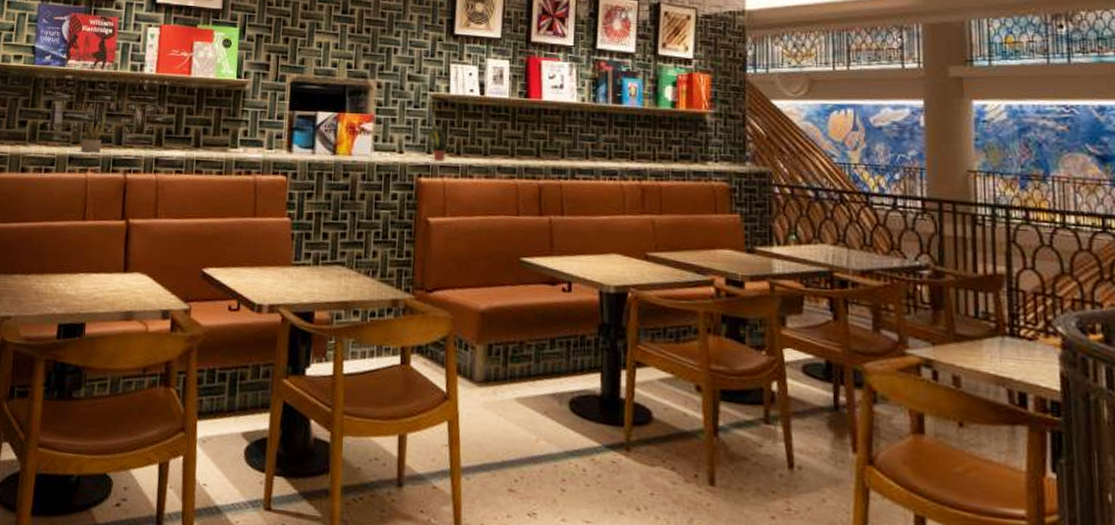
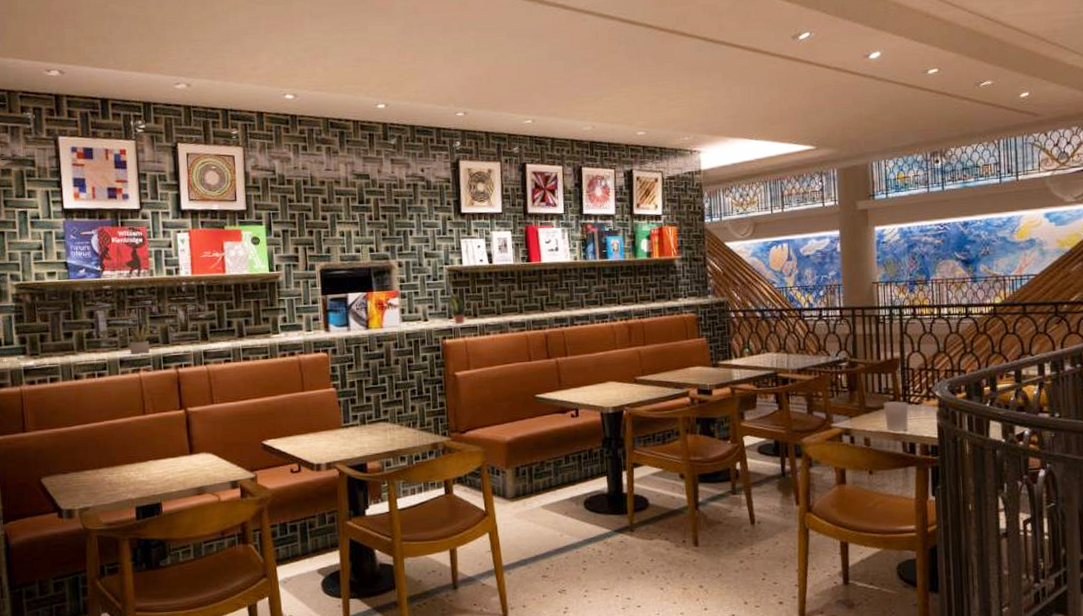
candle holder: none [980,331,1017,375] -> present [883,401,909,432]

